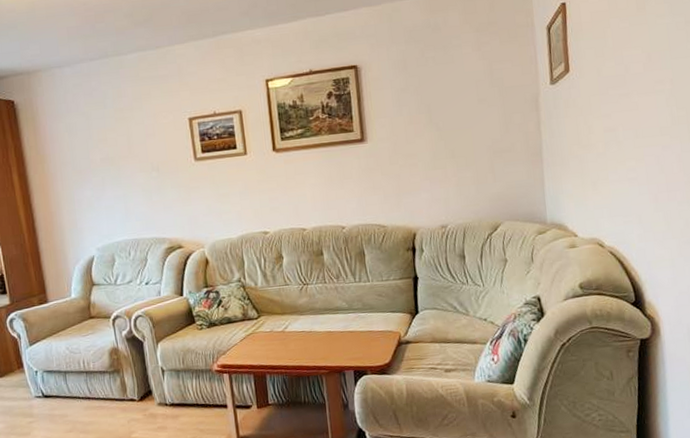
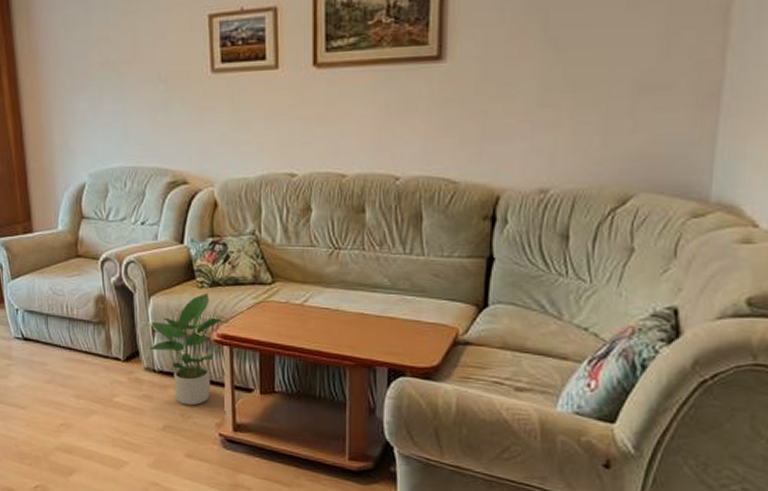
potted plant: none [160,333,223,429] -> present [149,293,224,406]

